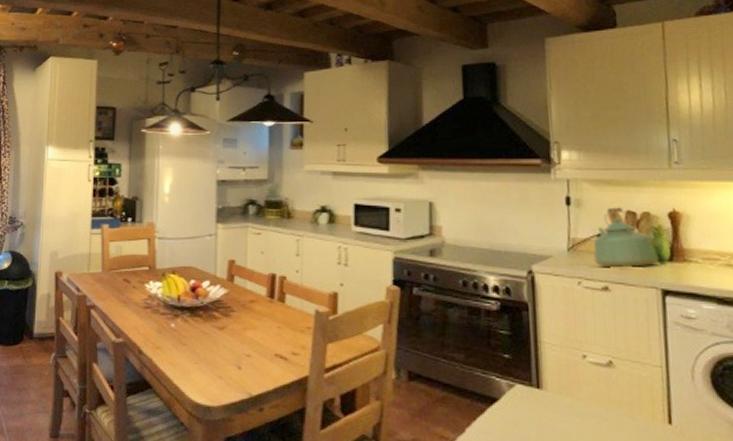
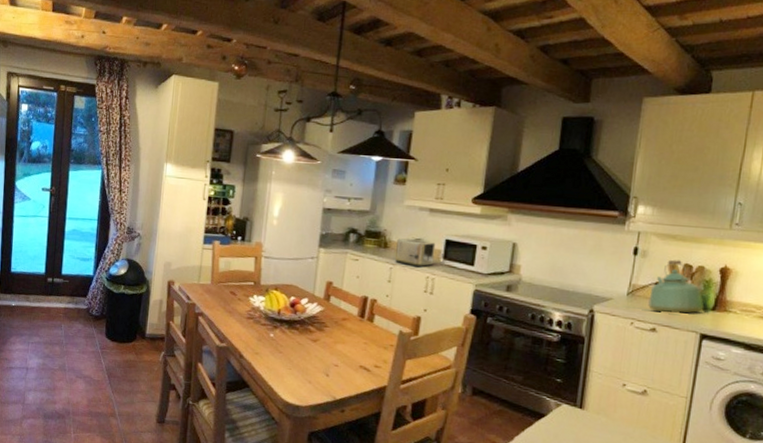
toaster: none [301,205,344,237] -> present [395,238,436,268]

